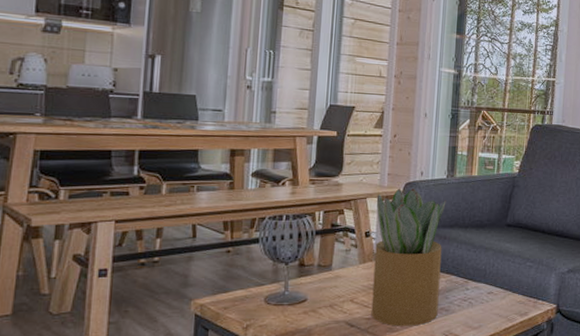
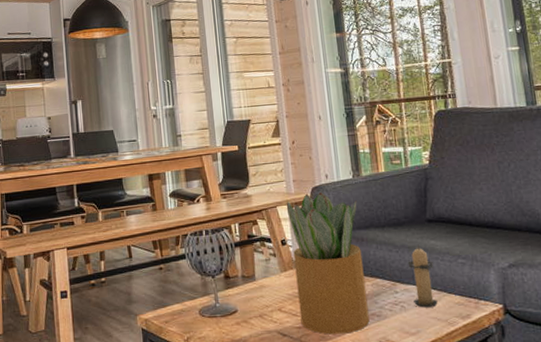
candle: none [481,246,506,305] -> present [407,244,438,308]

